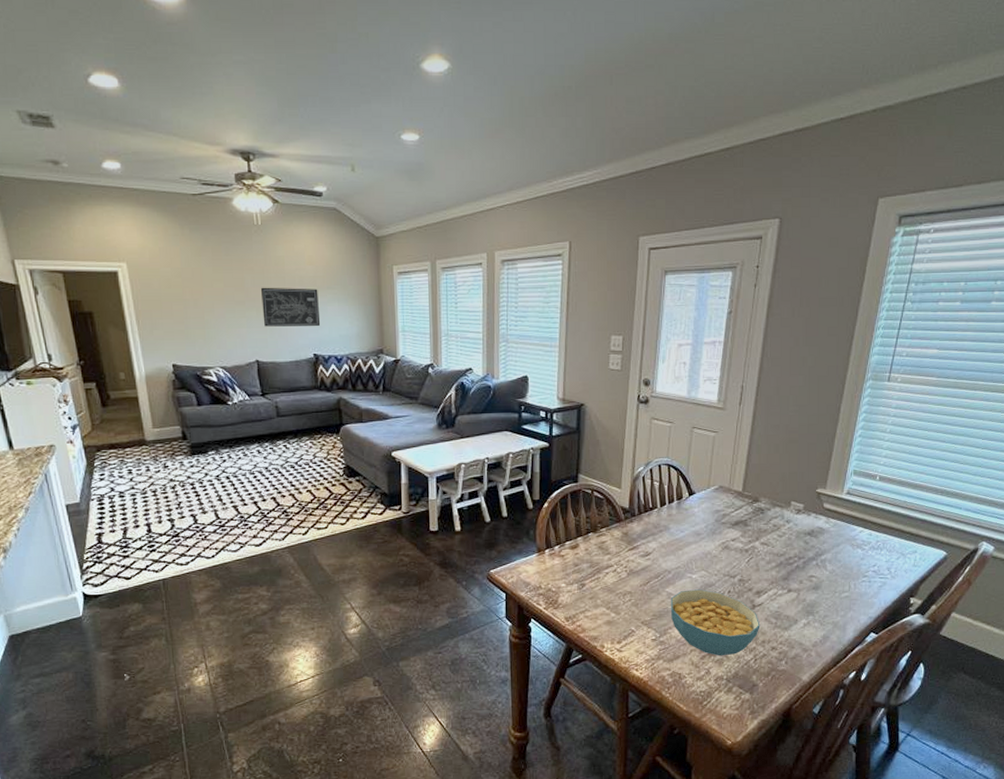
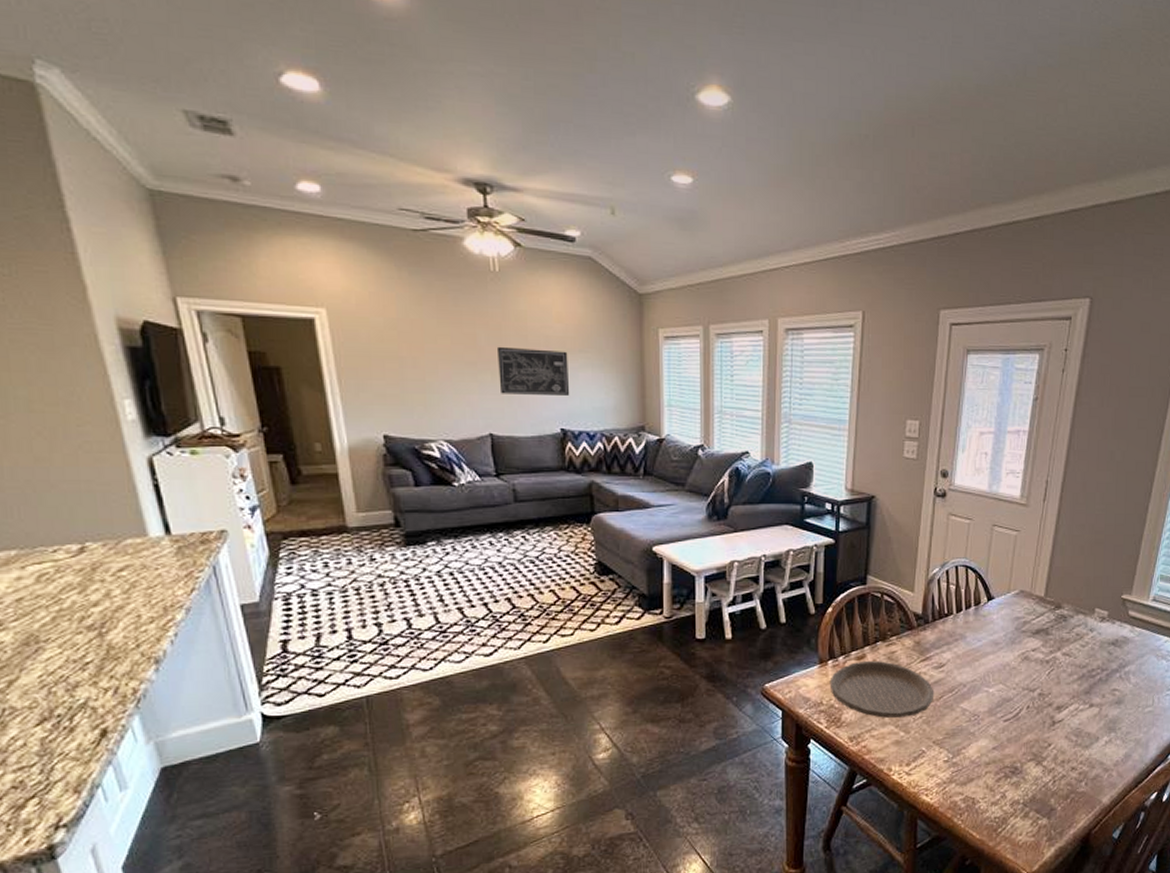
plate: none [547,549,642,601] -> present [829,660,935,719]
cereal bowl: present [670,589,760,656] -> none [964,704,1060,778]

